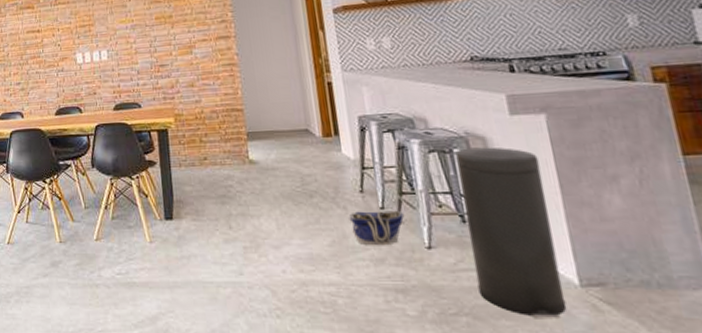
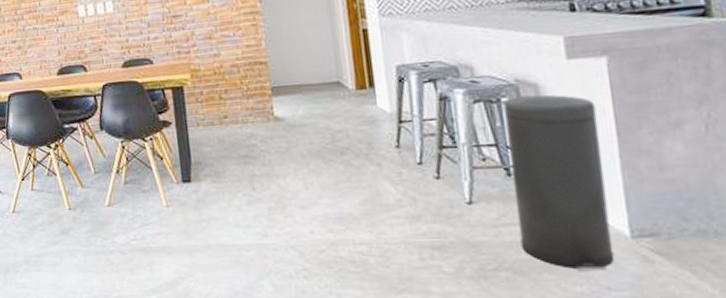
tote bag: present [349,210,404,246] -> none [383,165,443,203]

